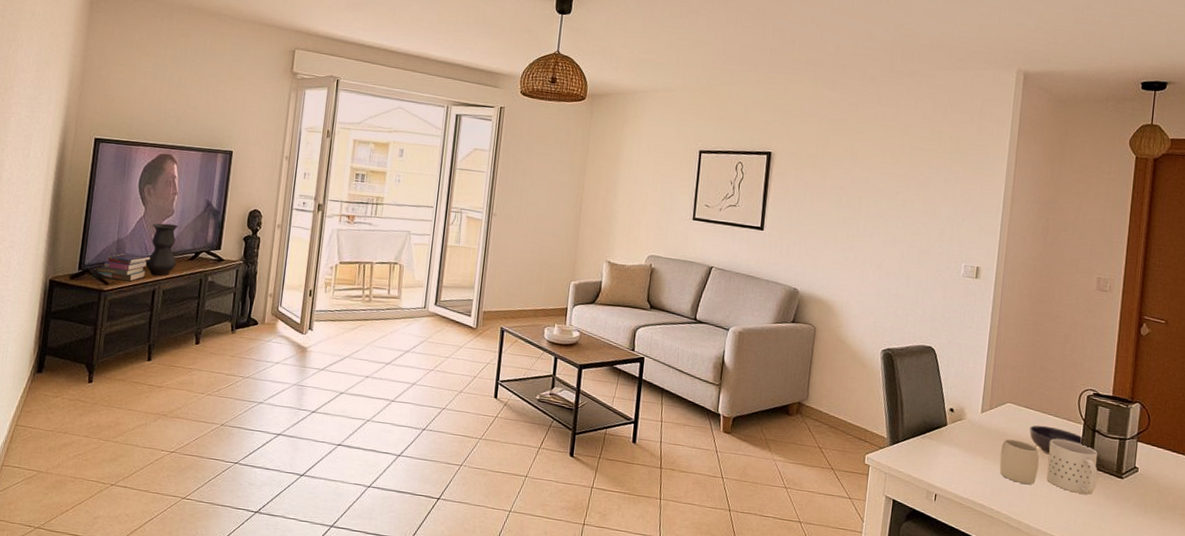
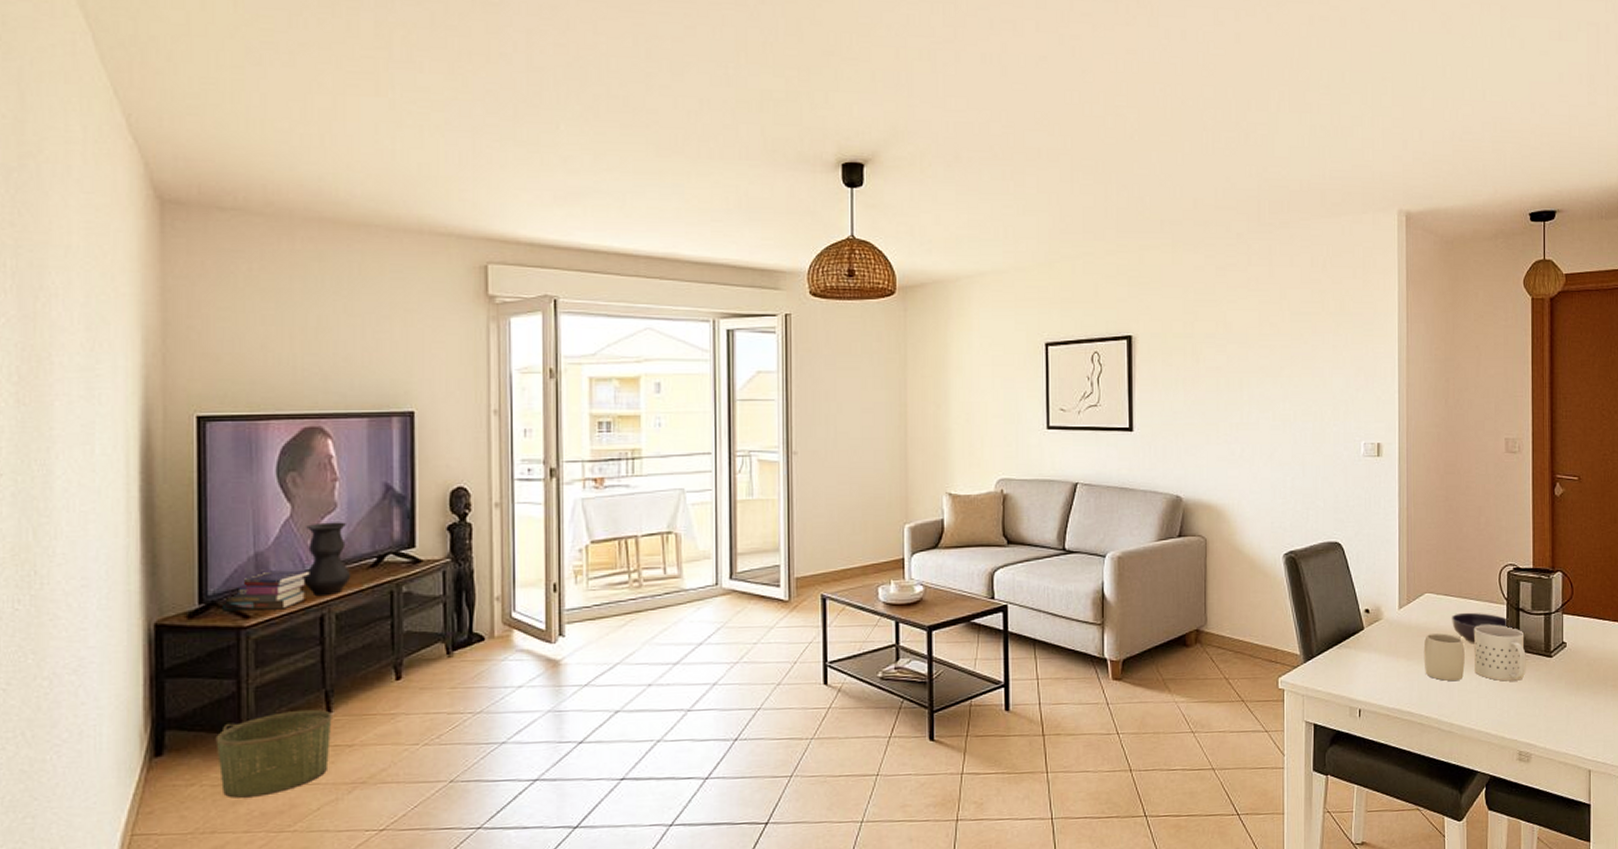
basket: none [75,355,151,413] -> present [215,709,332,798]

